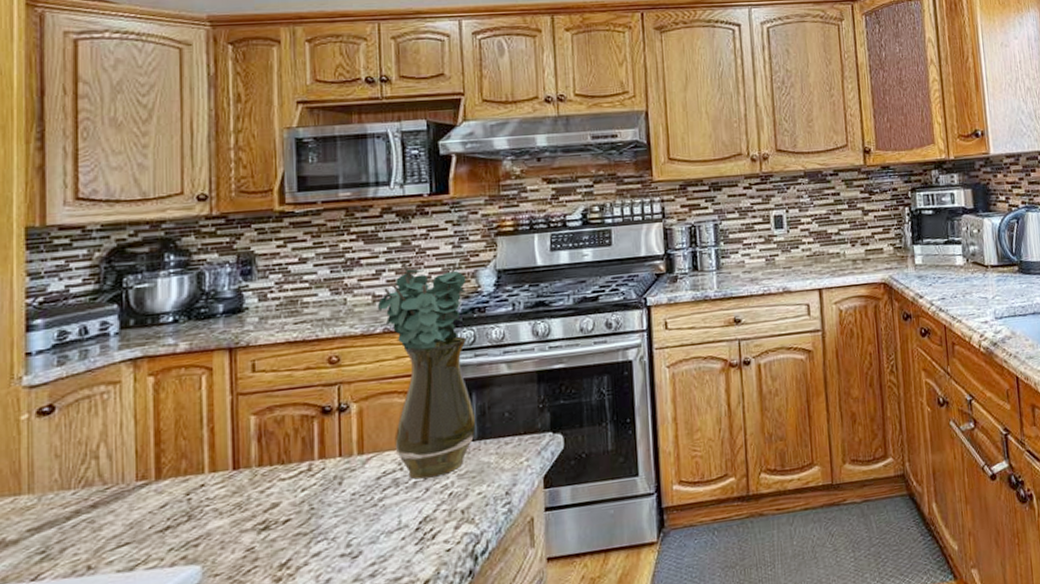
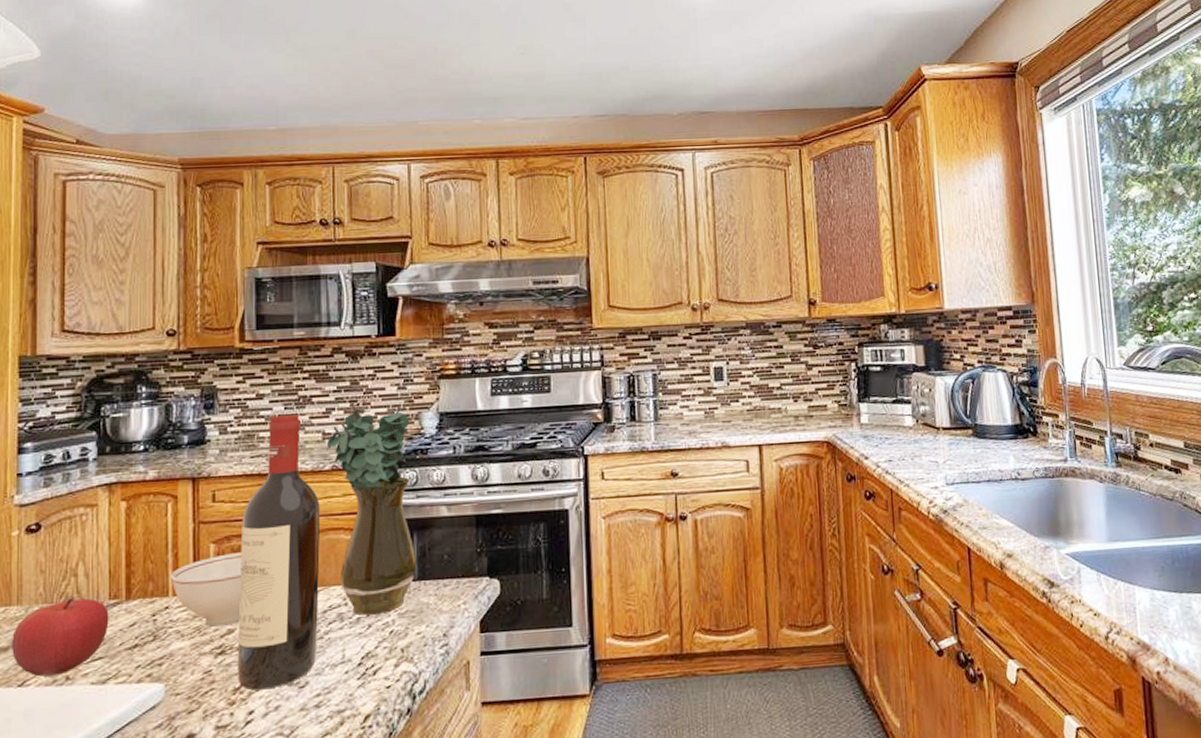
fruit: none [21,480,137,569] -> present [10,596,109,677]
bowl: none [205,423,287,502] -> present [169,552,242,627]
wine bottle: none [283,277,372,565] -> present [237,414,321,691]

